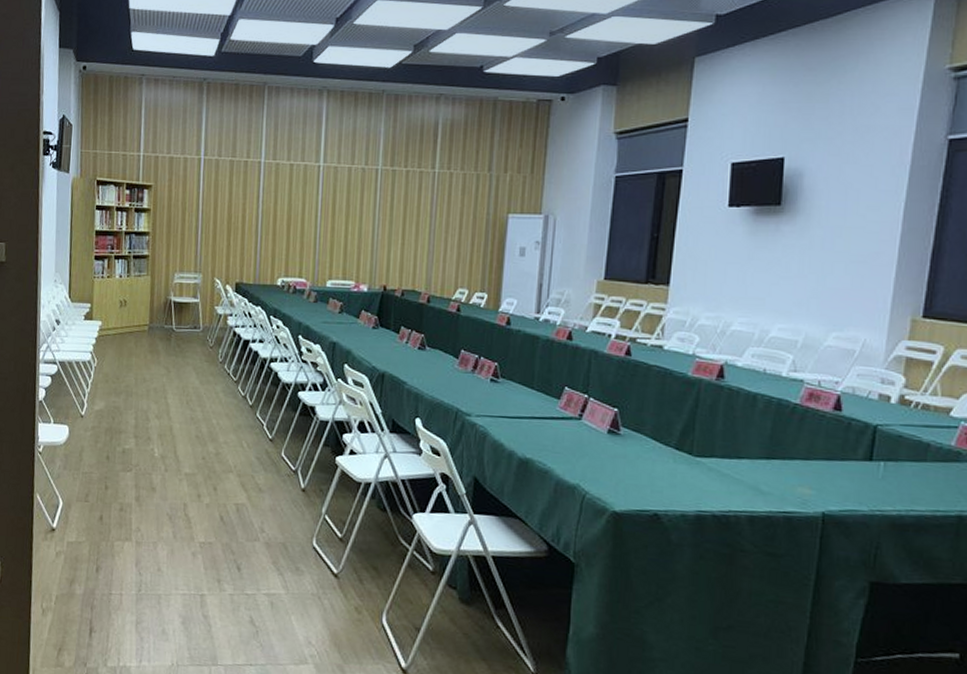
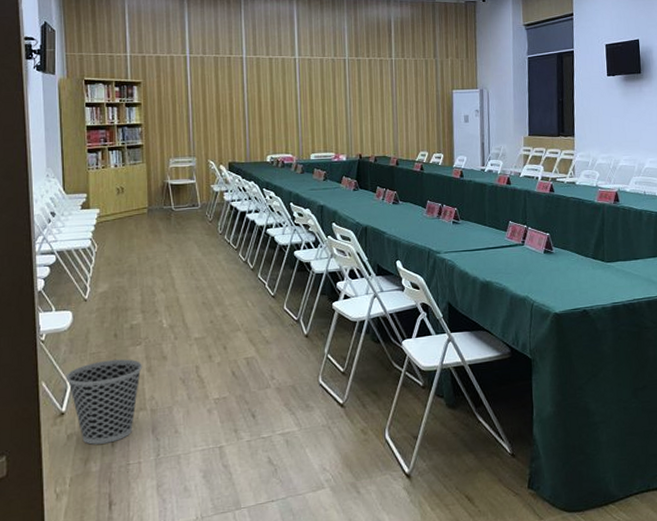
wastebasket: none [59,482,131,569] -> present [66,359,142,445]

